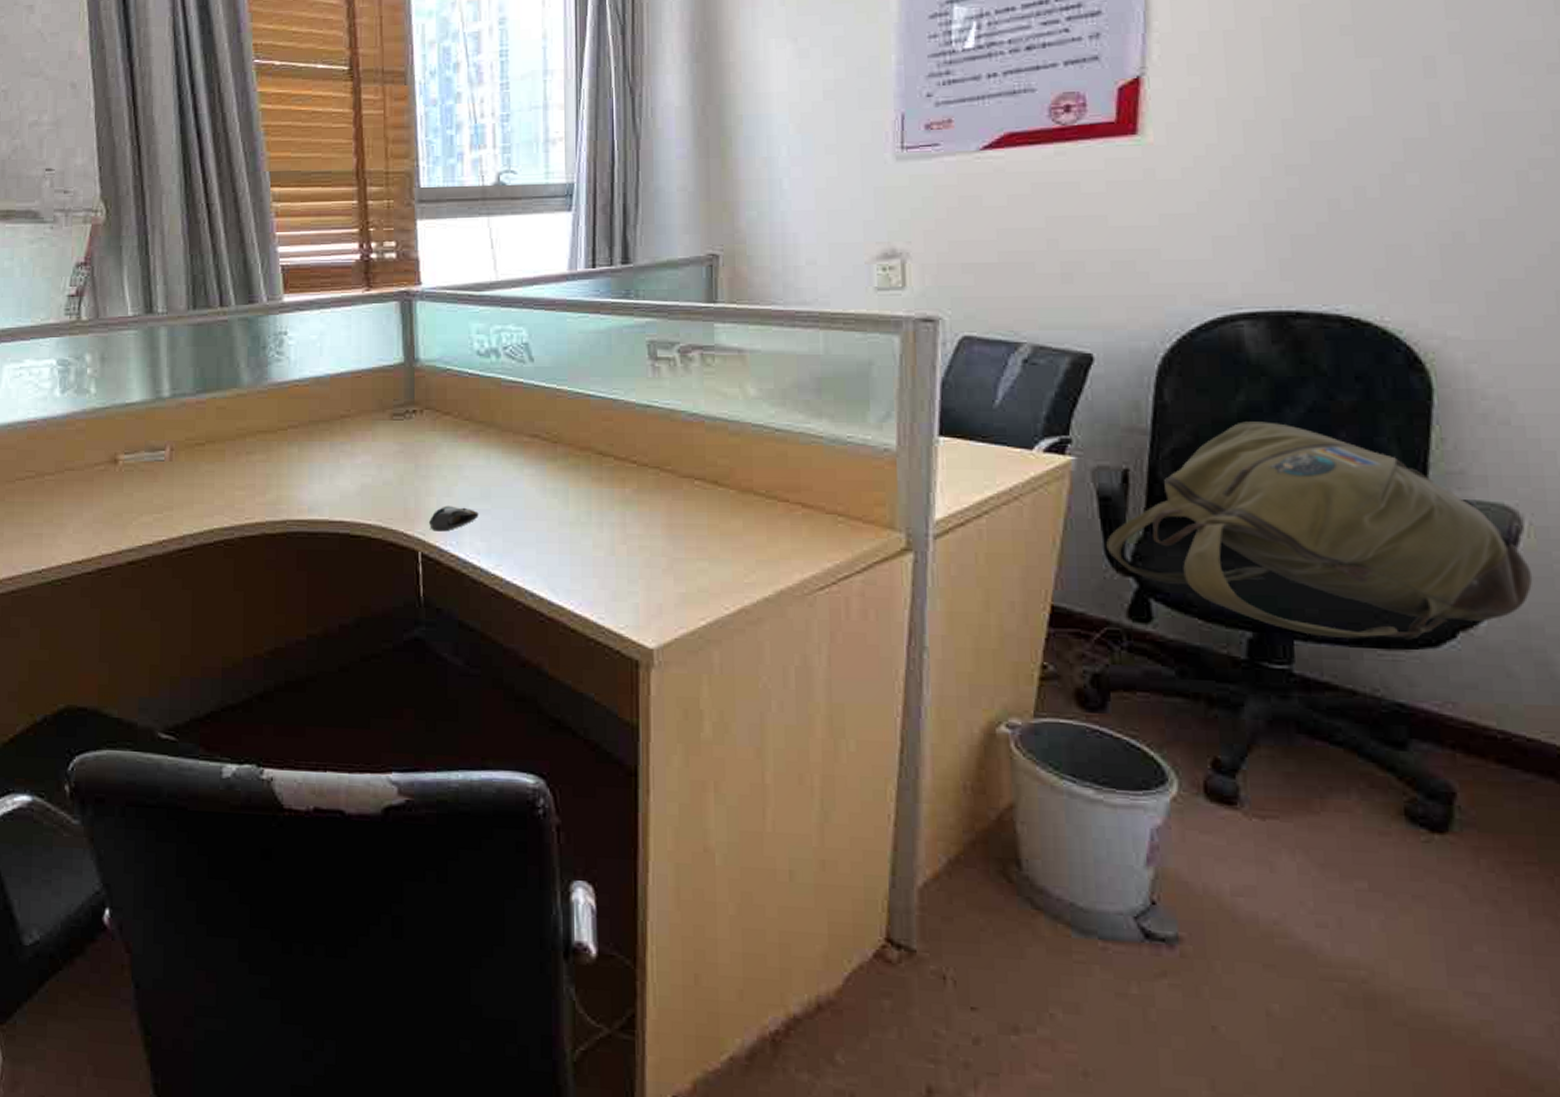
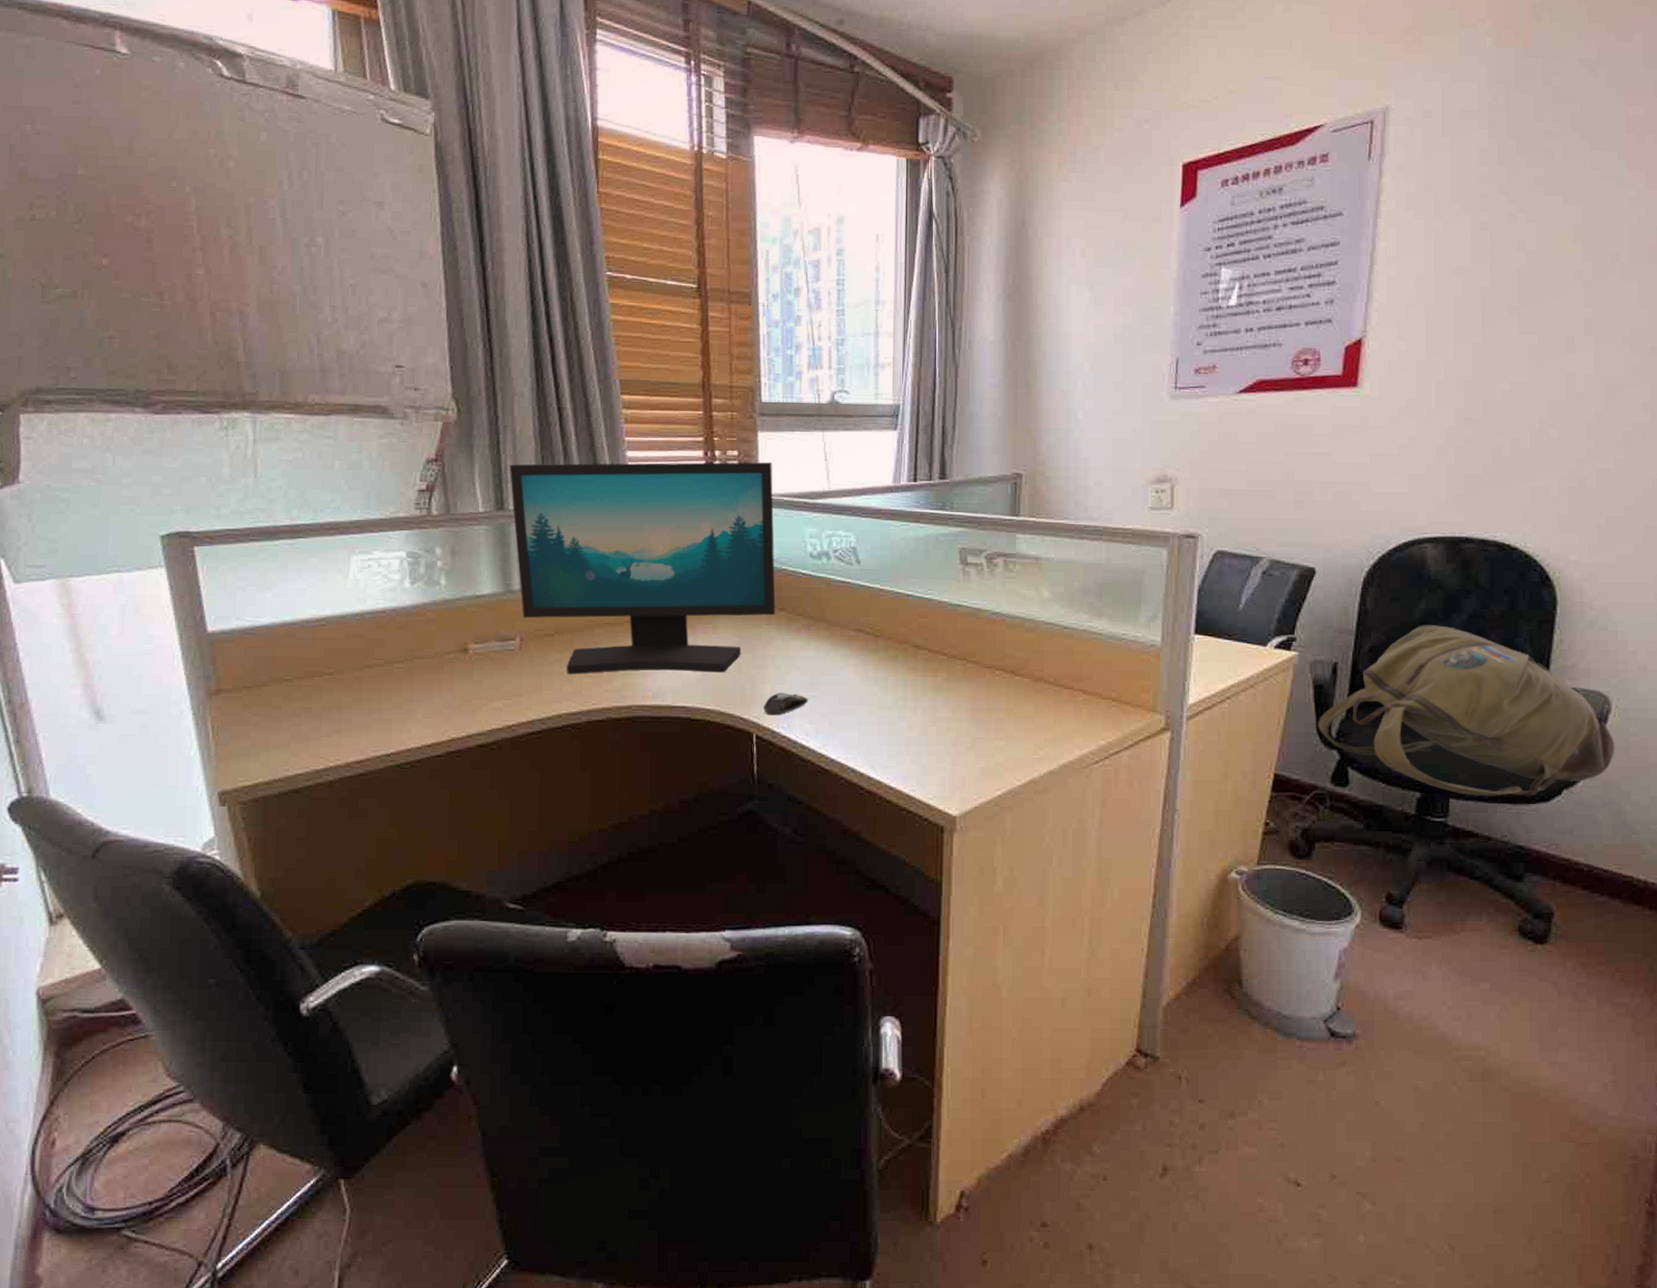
computer monitor: none [158,253,440,486] -> present [509,462,776,674]

